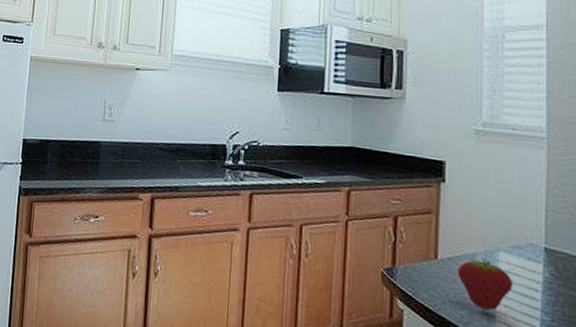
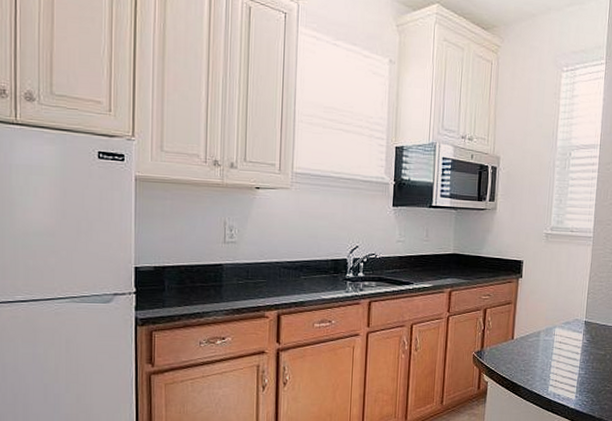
fruit: present [457,258,514,311] -> none [526,334,563,374]

